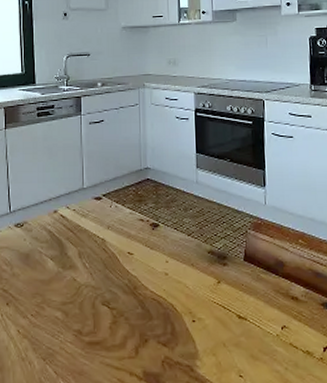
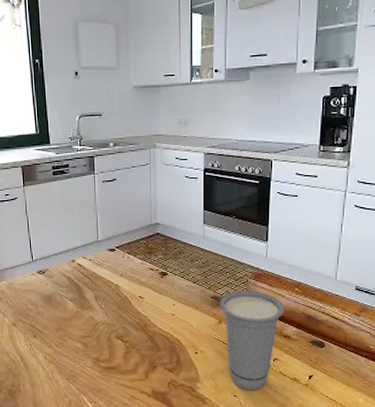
cup: none [218,243,290,368] -> present [220,291,285,390]

